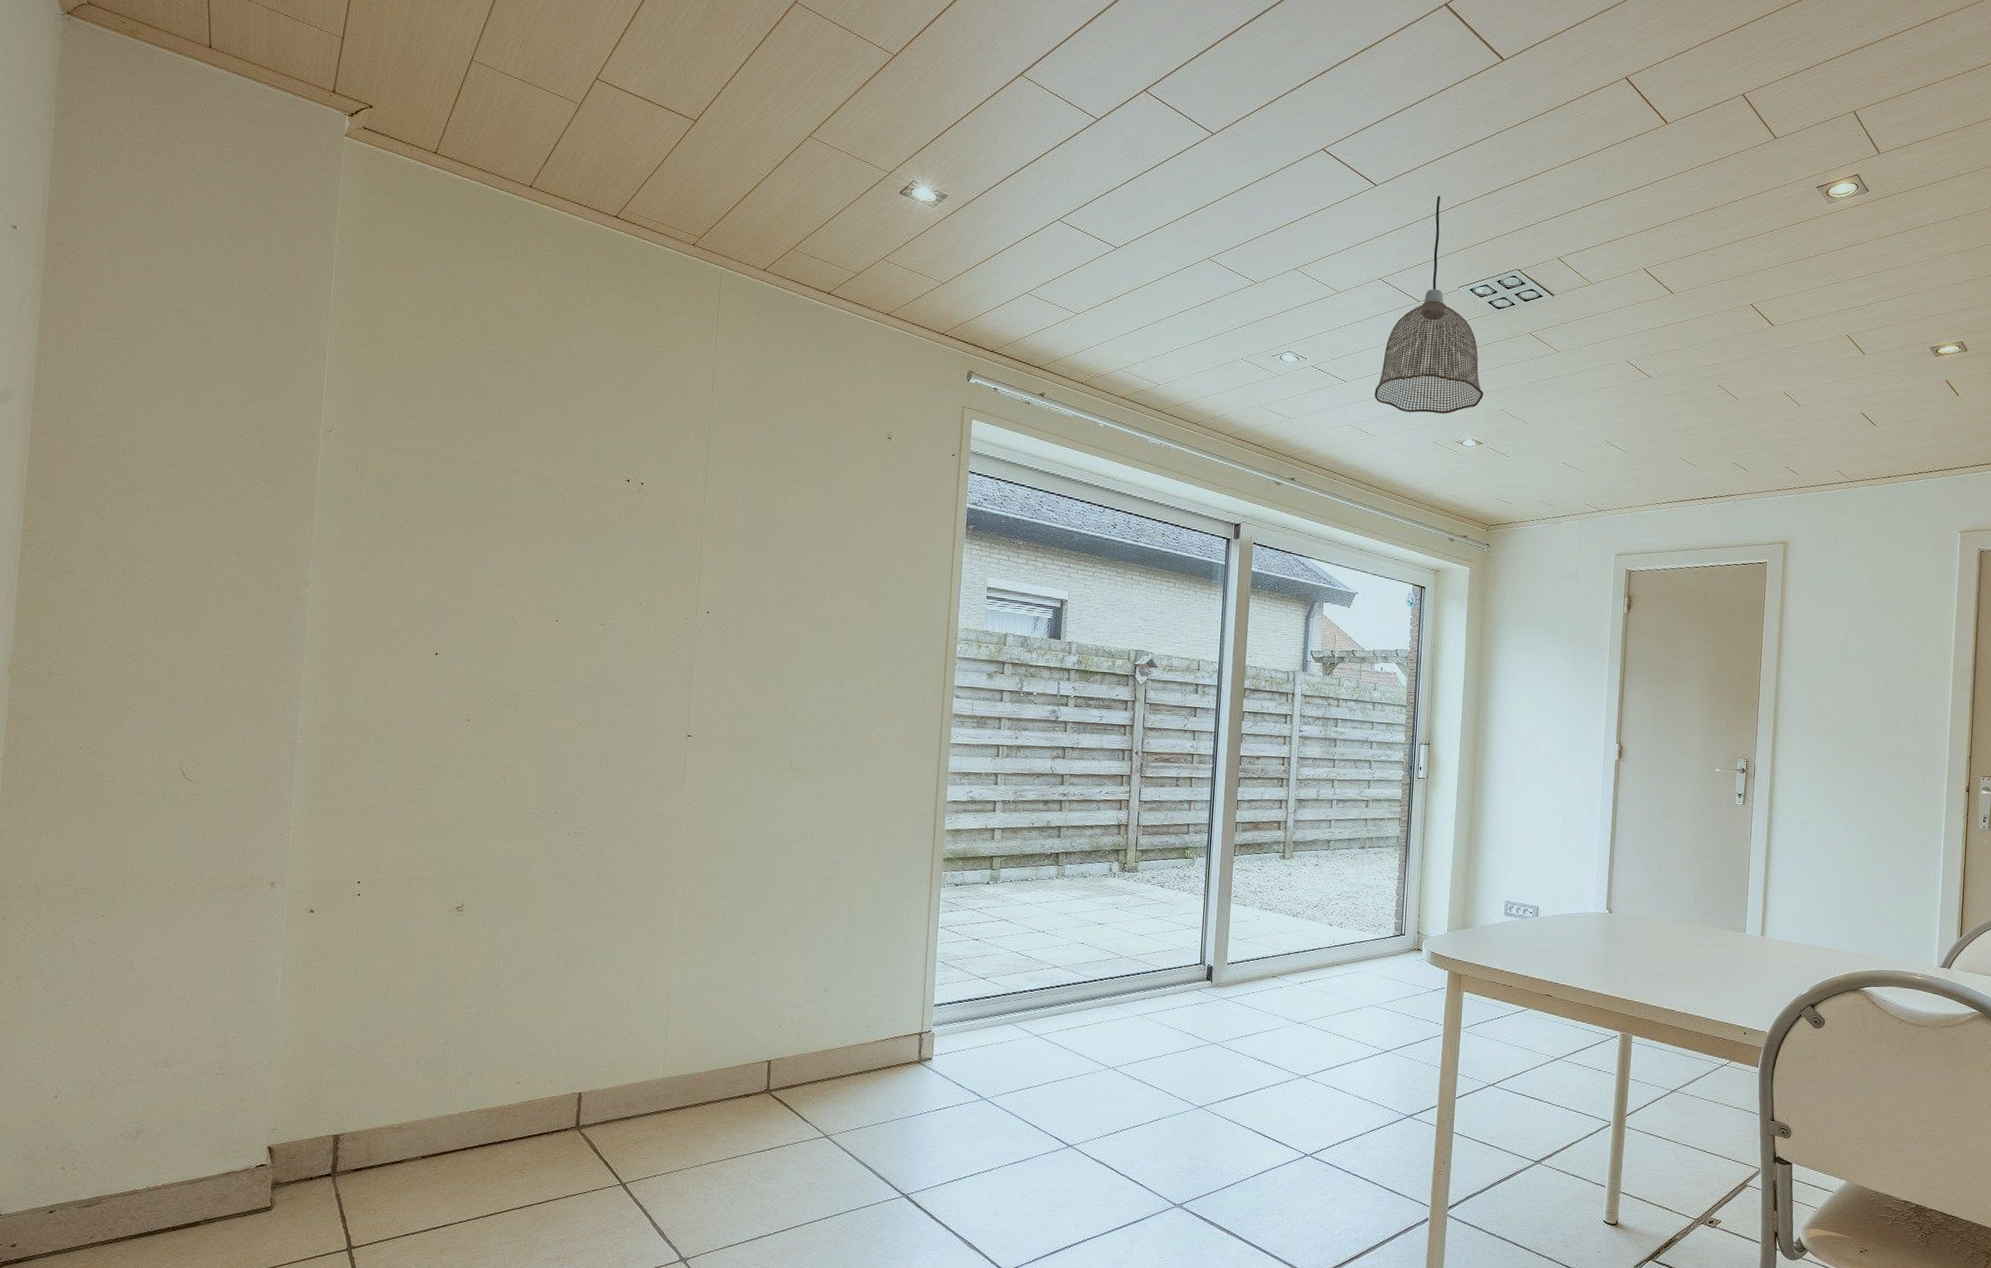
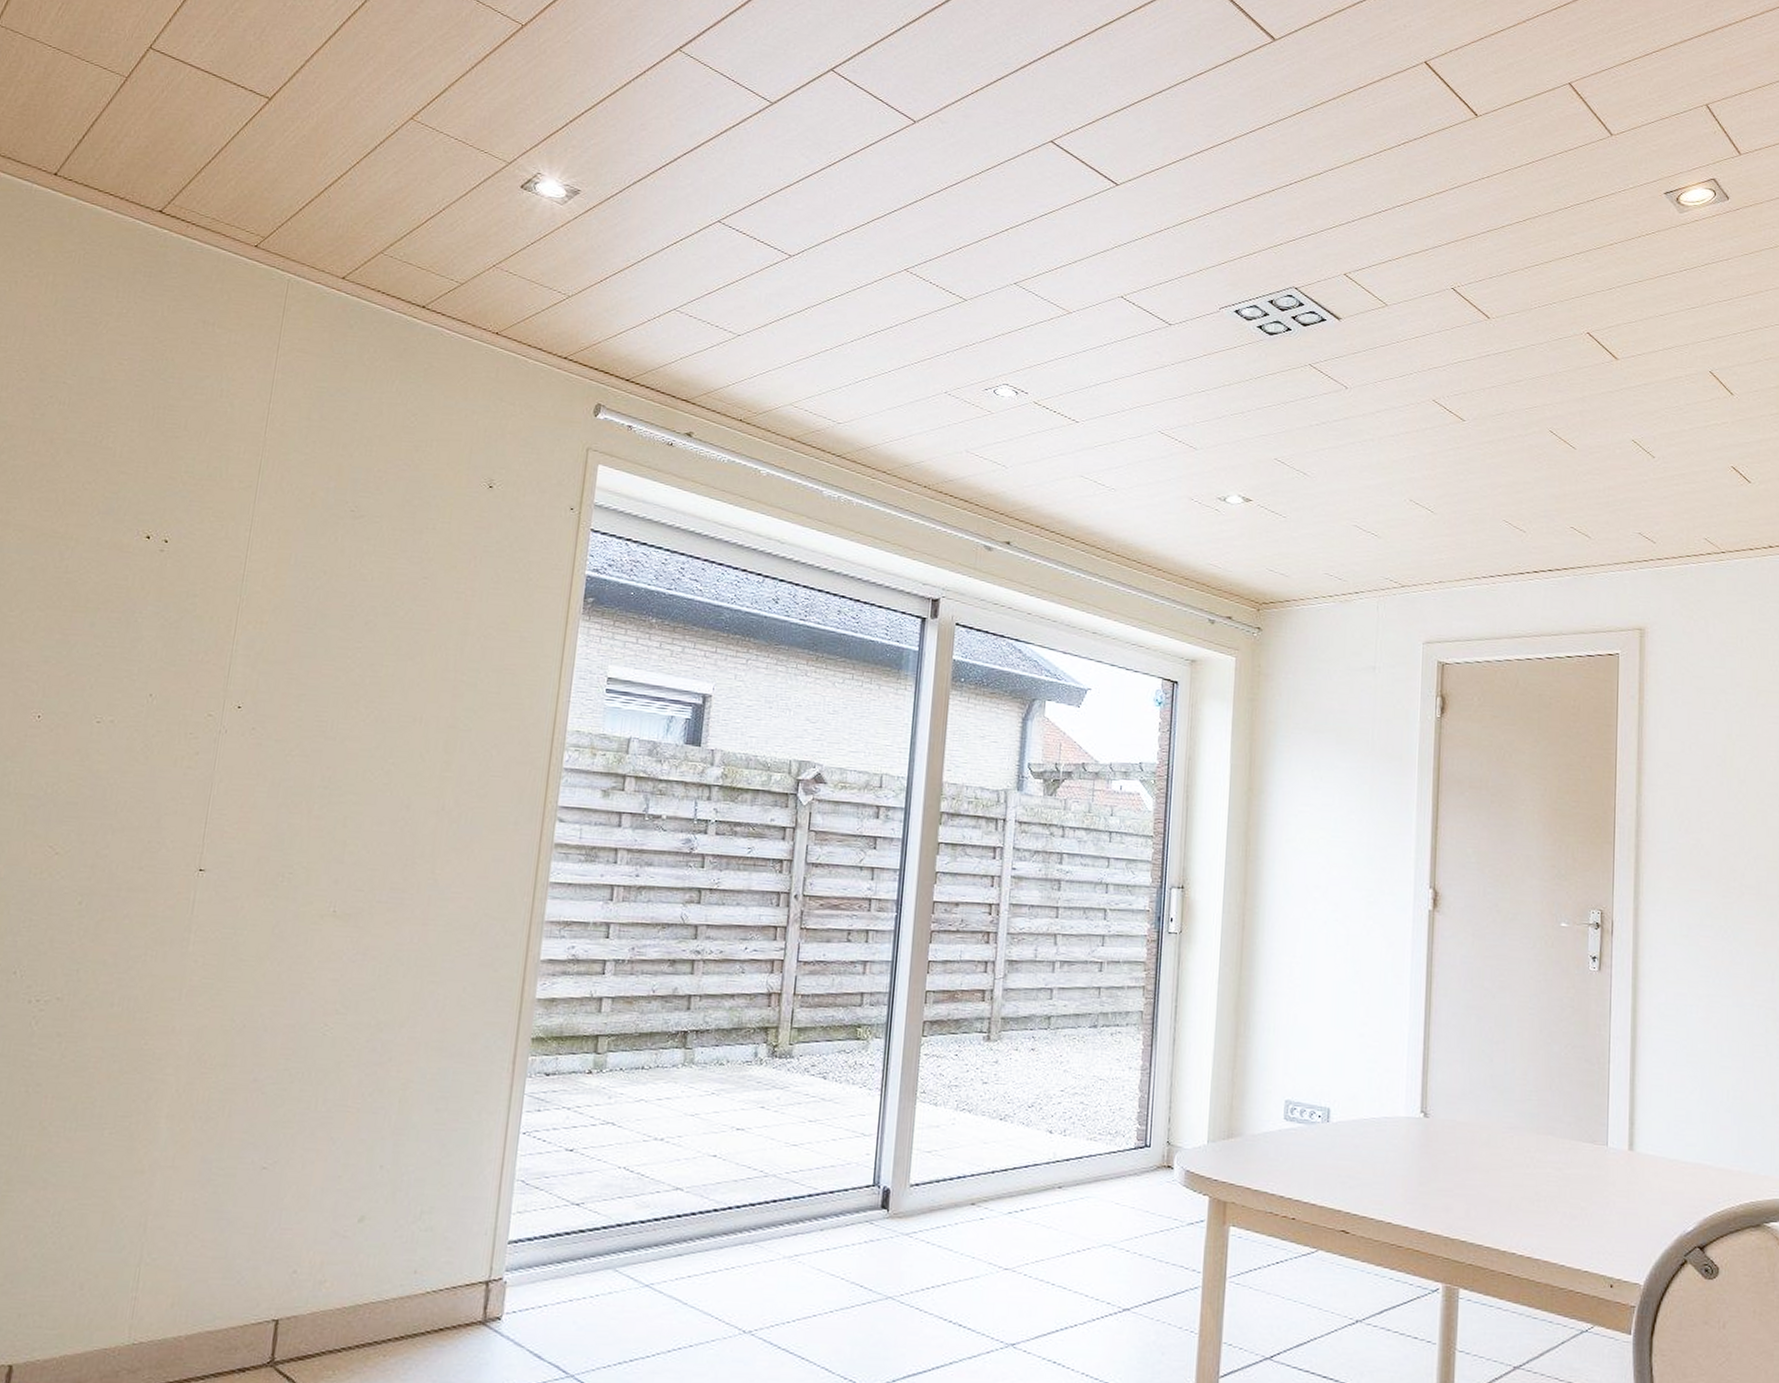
pendant lamp: present [1374,195,1484,414] -> none [1113,198,1253,463]

